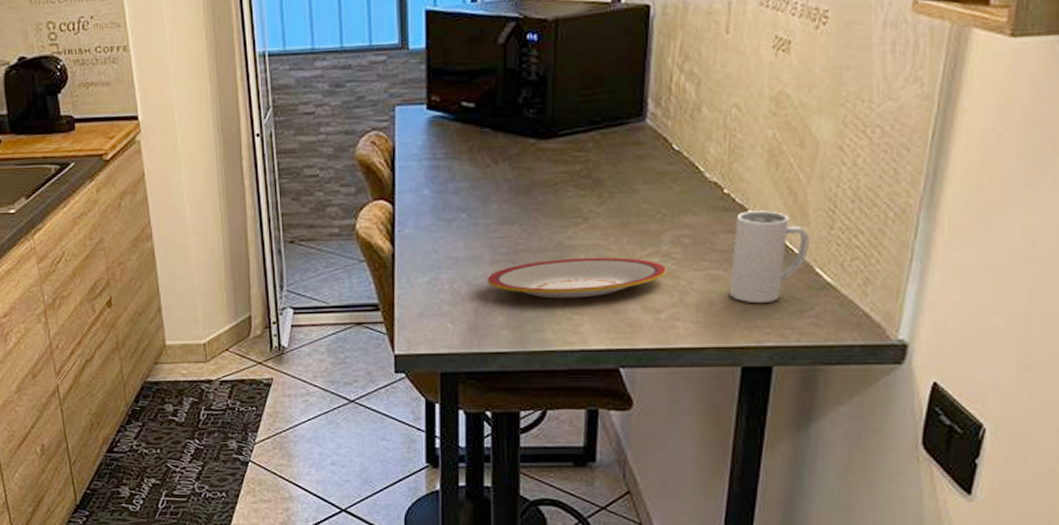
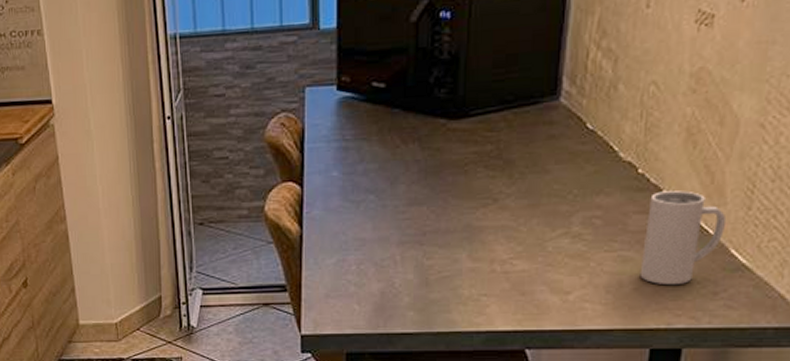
plate: present [487,257,666,299] -> none [394,238,576,280]

